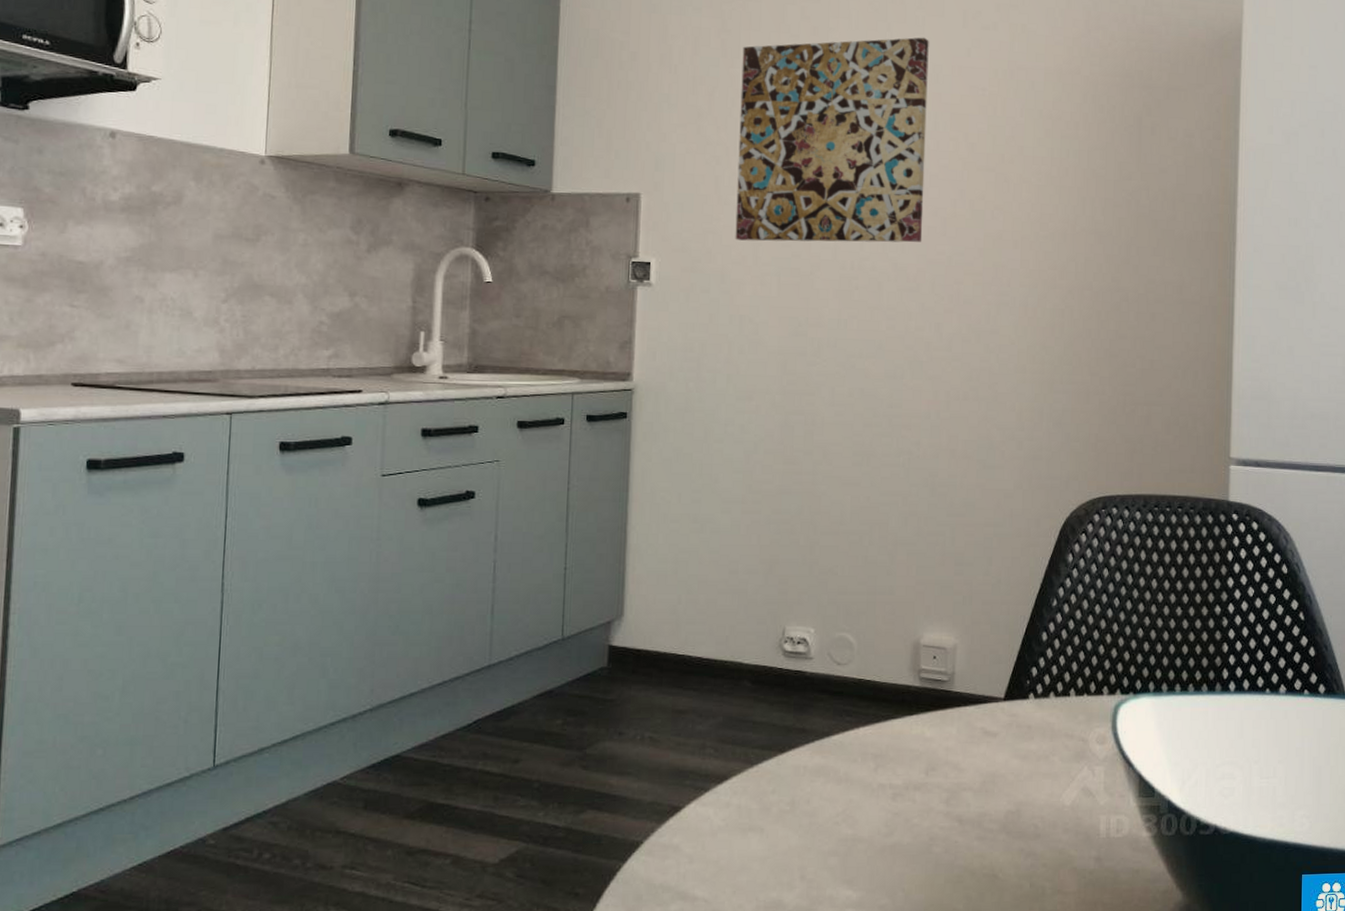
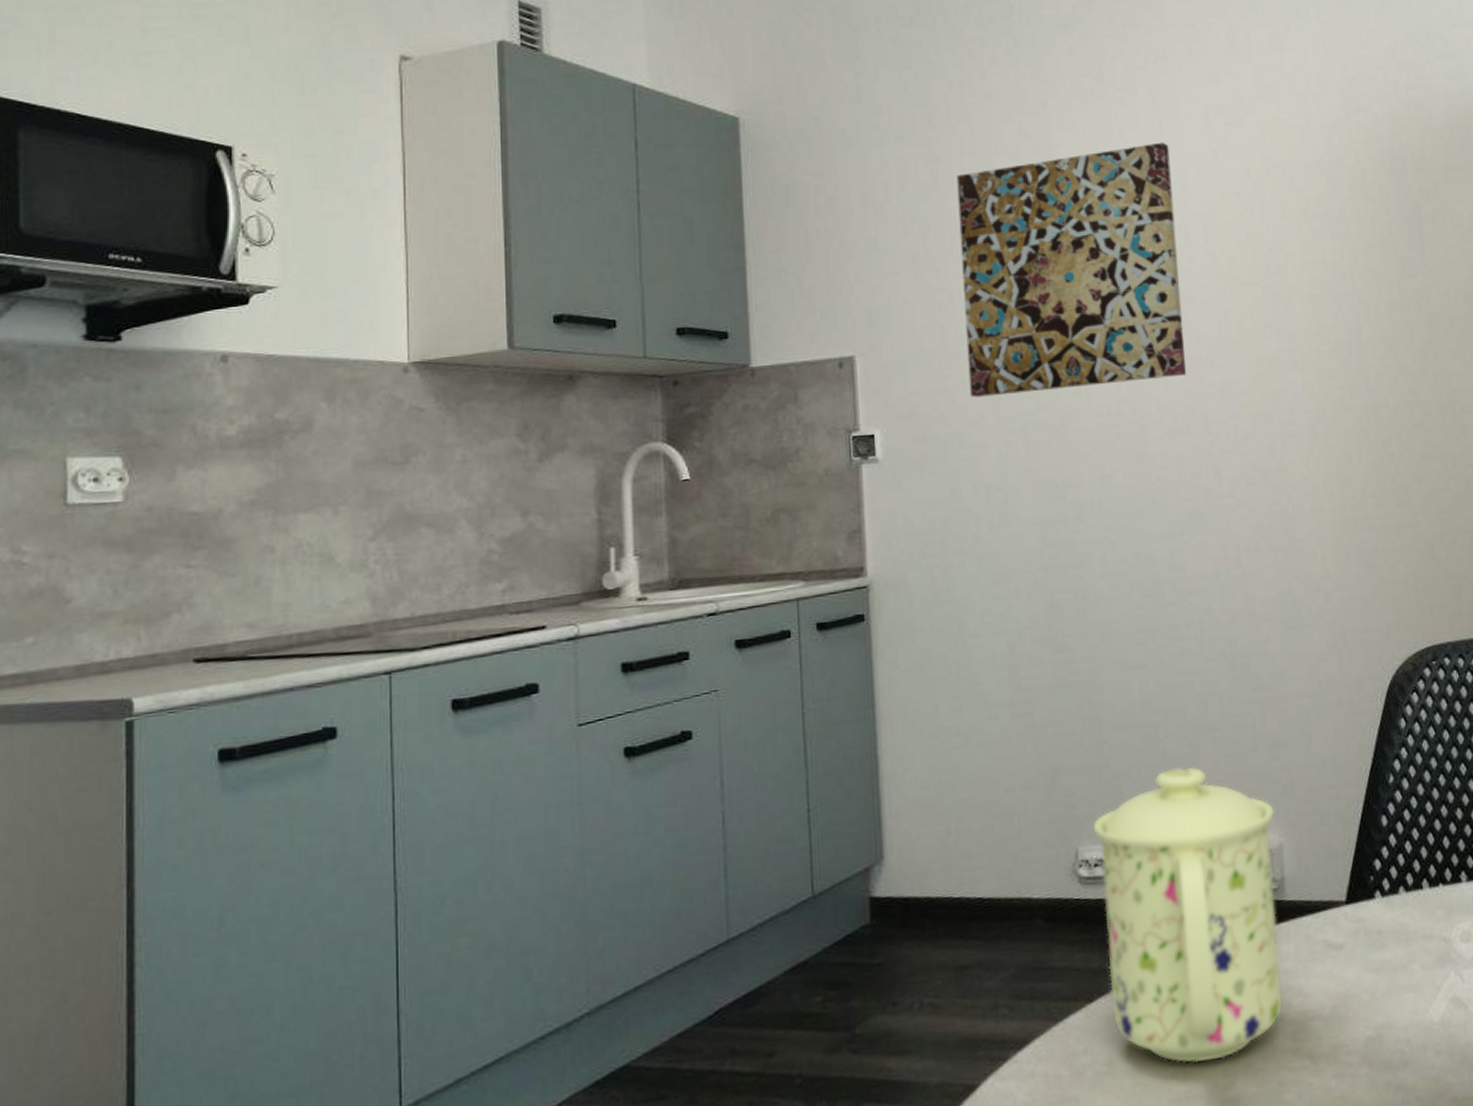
mug: none [799,572,954,813] -> present [1093,766,1283,1064]

